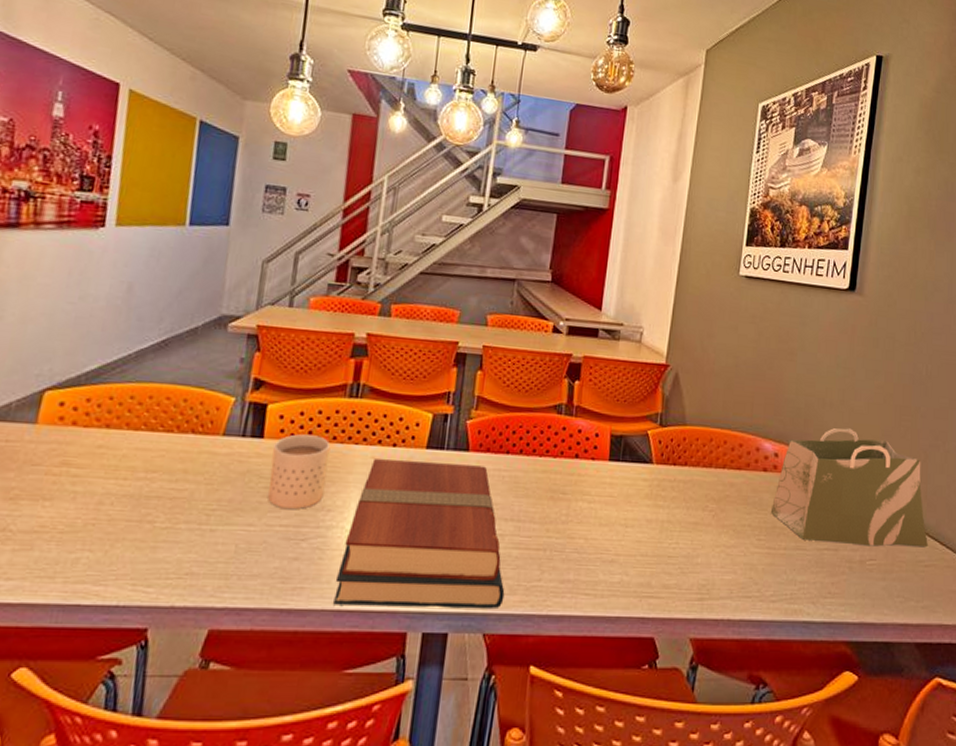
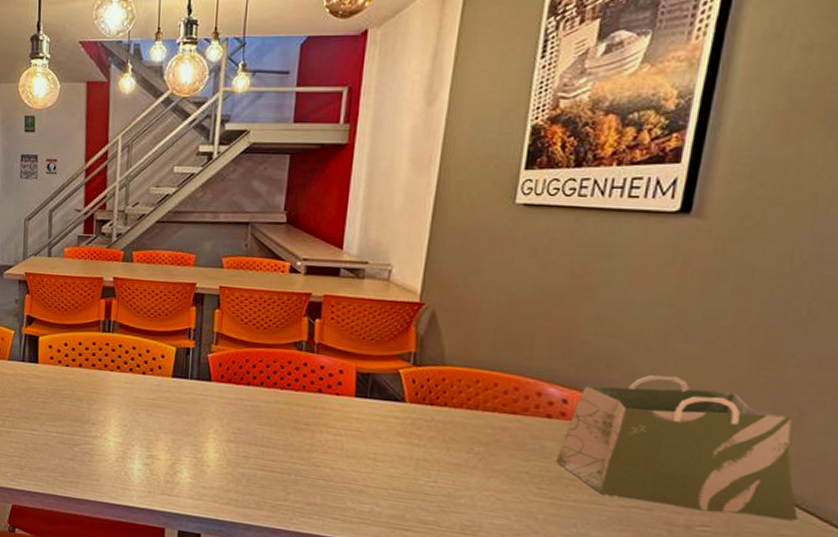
mug: present [268,434,331,509] -> none [45,361,91,421]
books: present [333,459,505,609] -> none [103,384,252,519]

